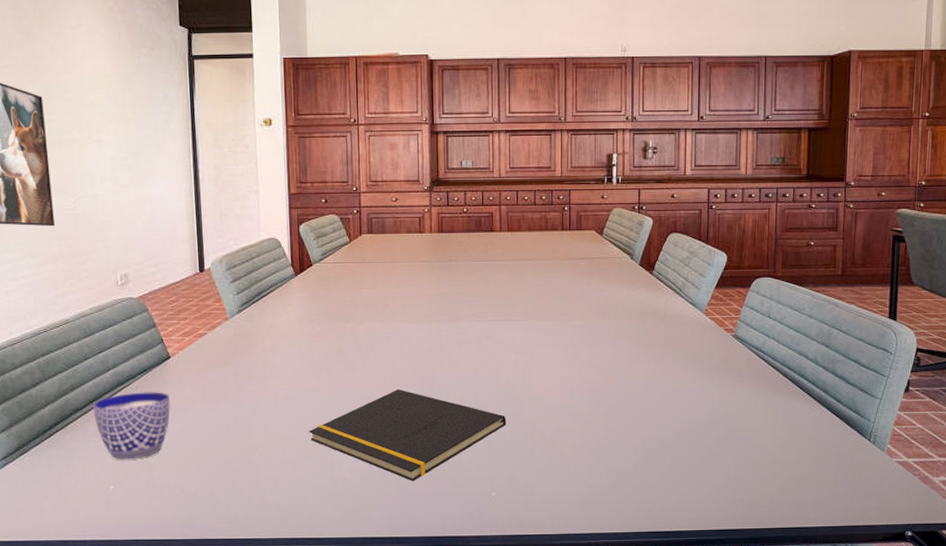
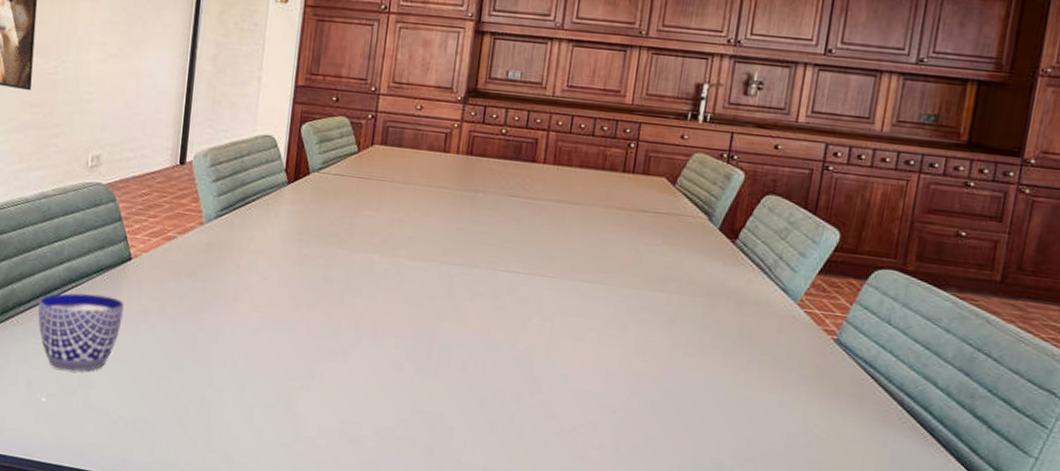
notepad: present [309,388,507,481] -> none [275,338,518,456]

